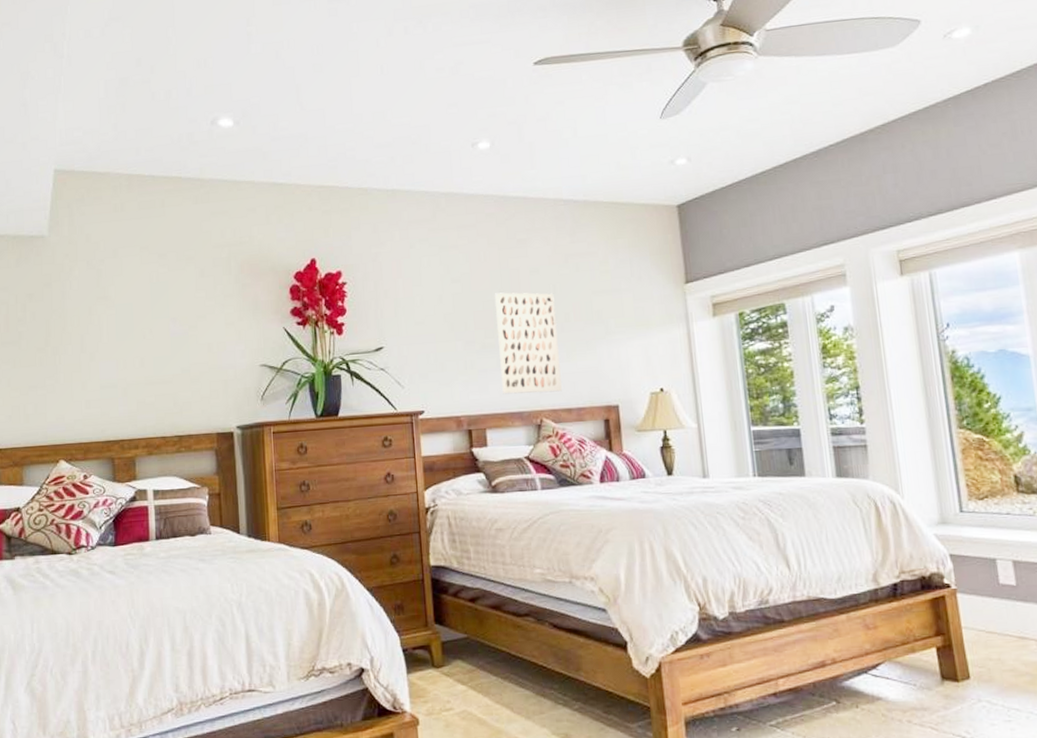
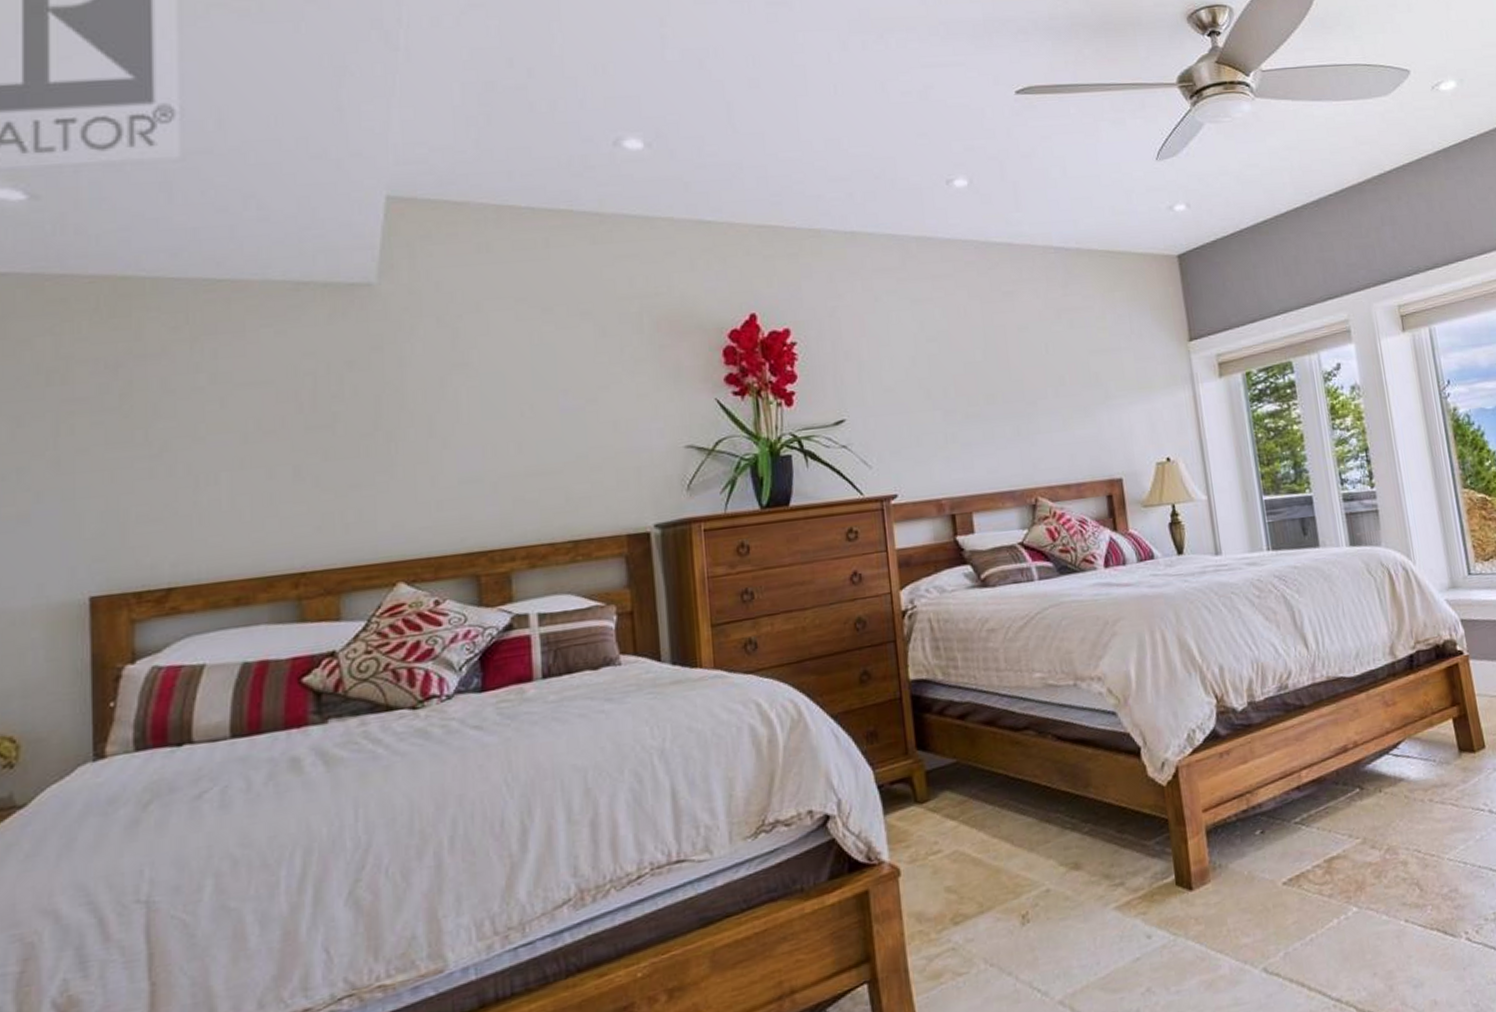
wall art: present [494,292,562,395] -> none [977,352,1059,471]

